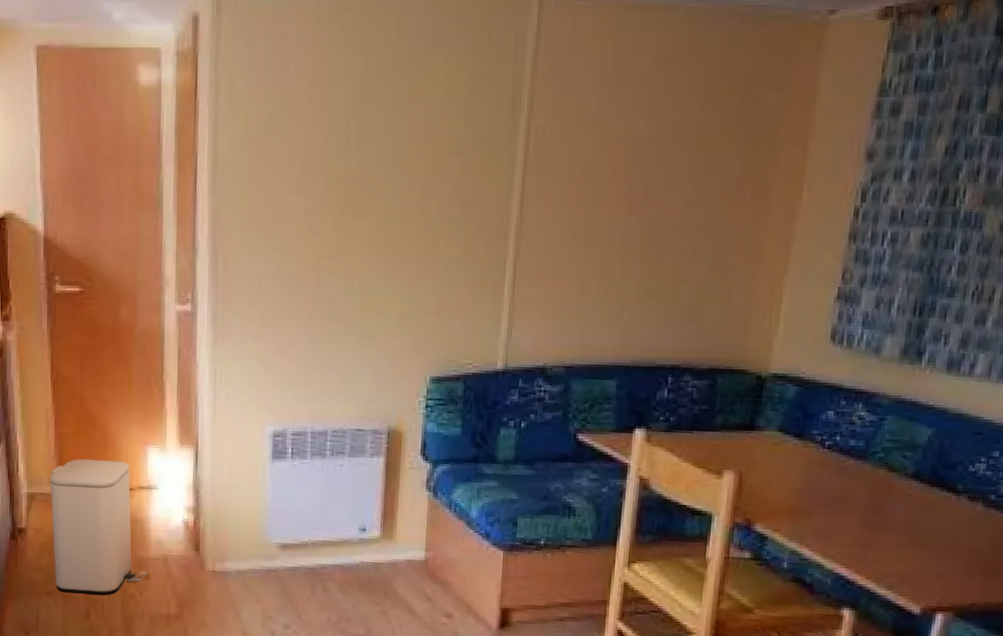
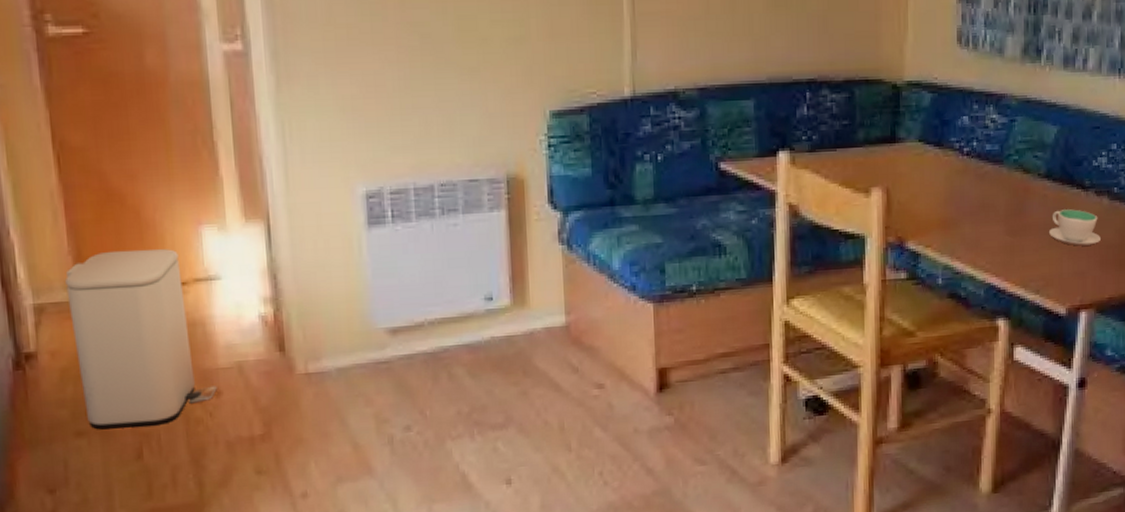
cup: none [909,511,969,550] -> present [1048,209,1101,246]

